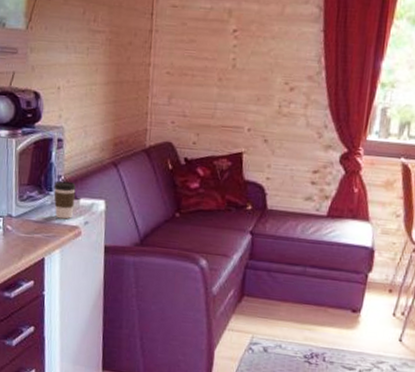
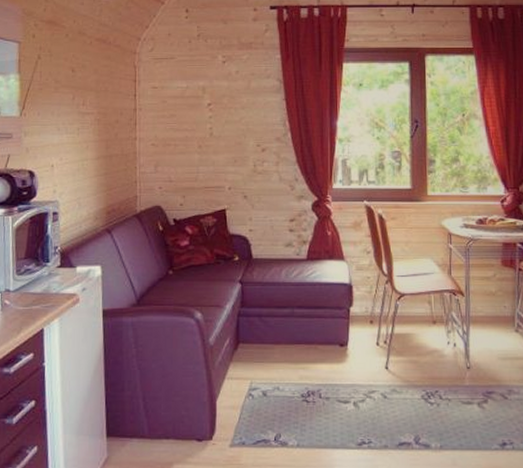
coffee cup: present [53,181,76,220] -> none [50,251,72,288]

